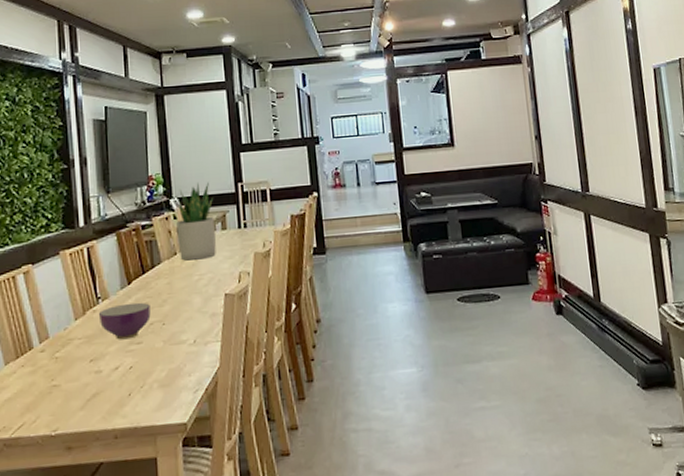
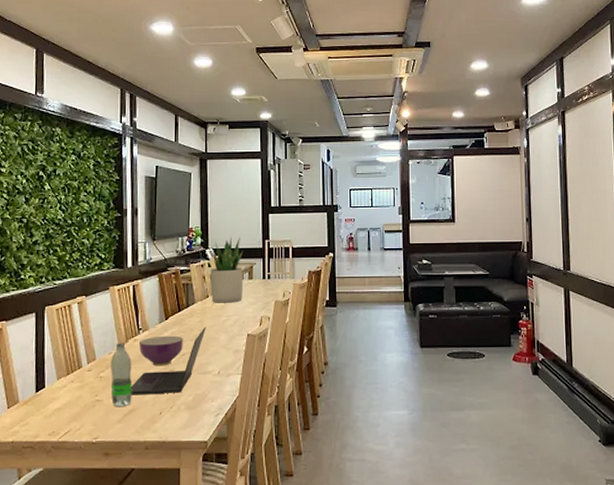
bottle: none [67,315,95,392] -> present [110,343,132,407]
laptop: none [93,290,176,376] -> present [131,327,206,395]

